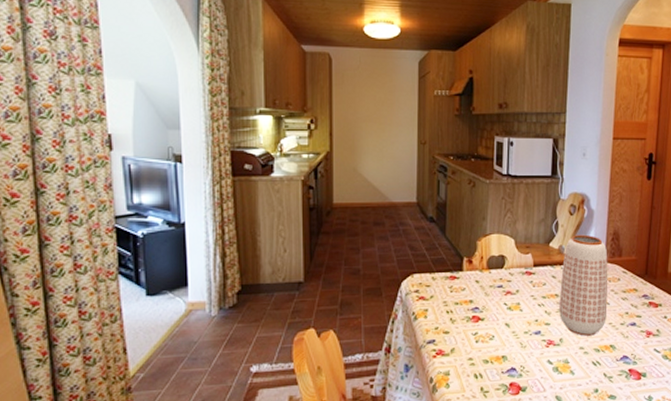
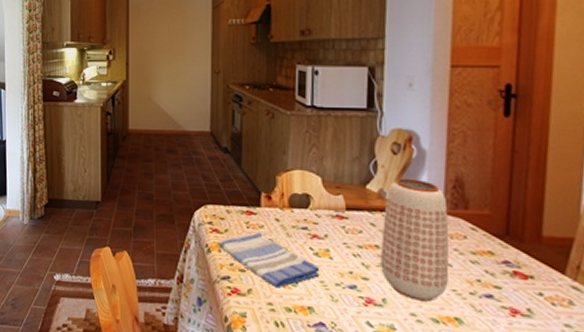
dish towel: none [425,295,512,344] -> present [219,232,320,288]

